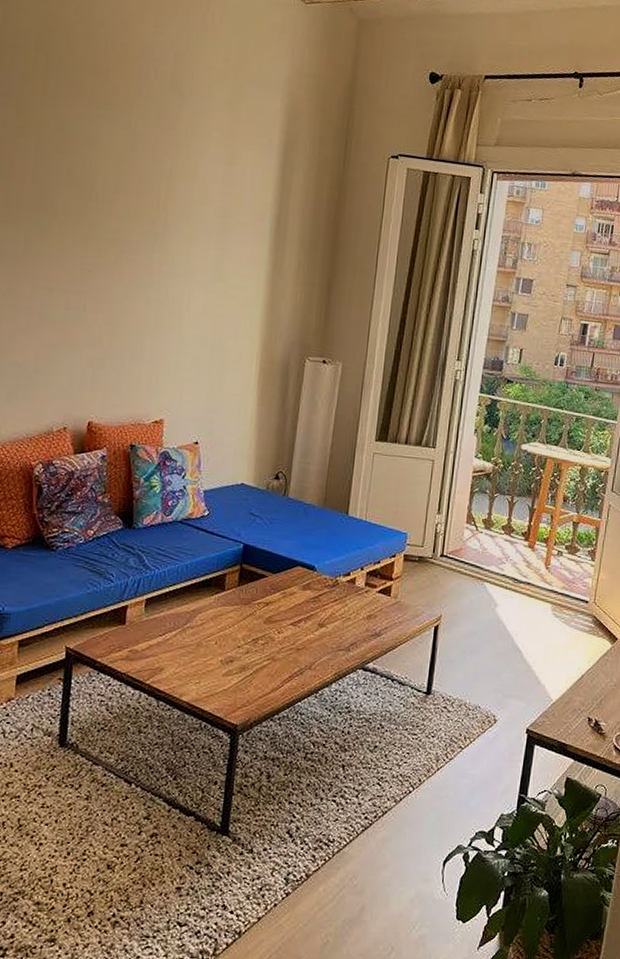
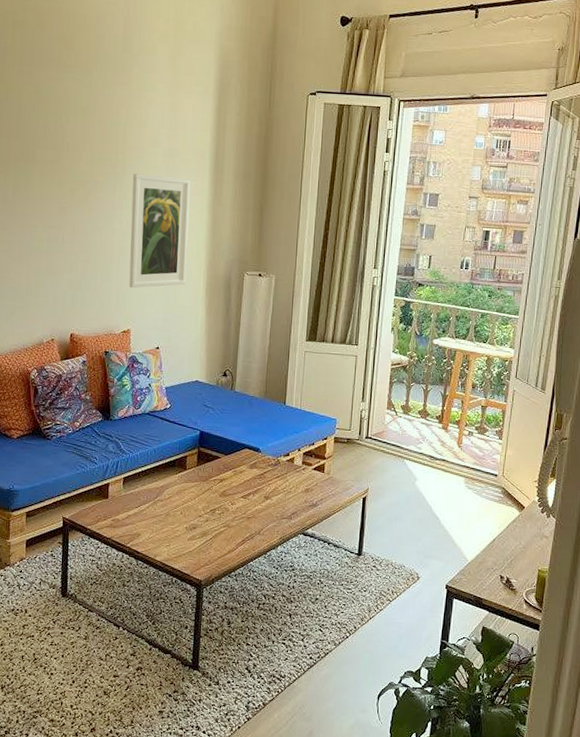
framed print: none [164,234,246,371] -> present [129,174,191,289]

